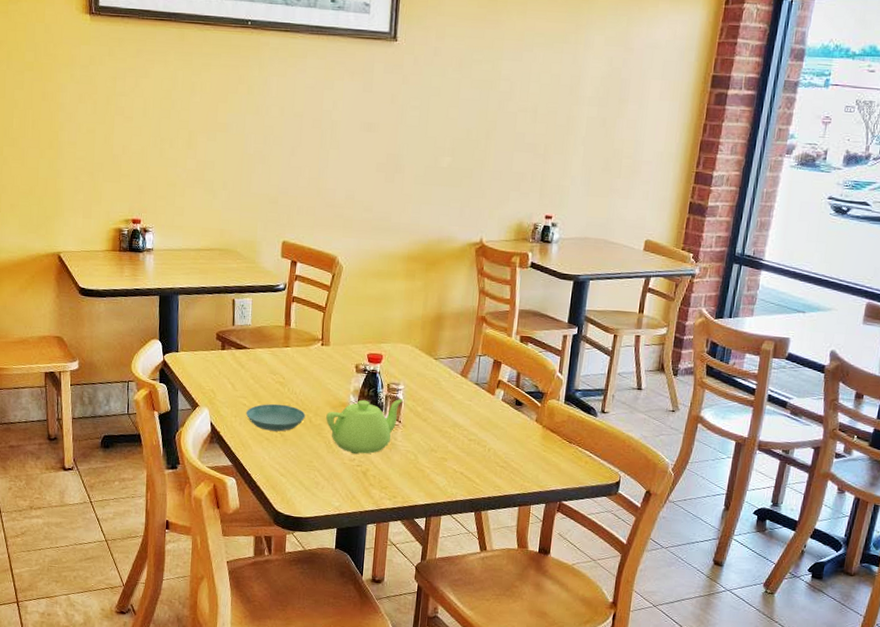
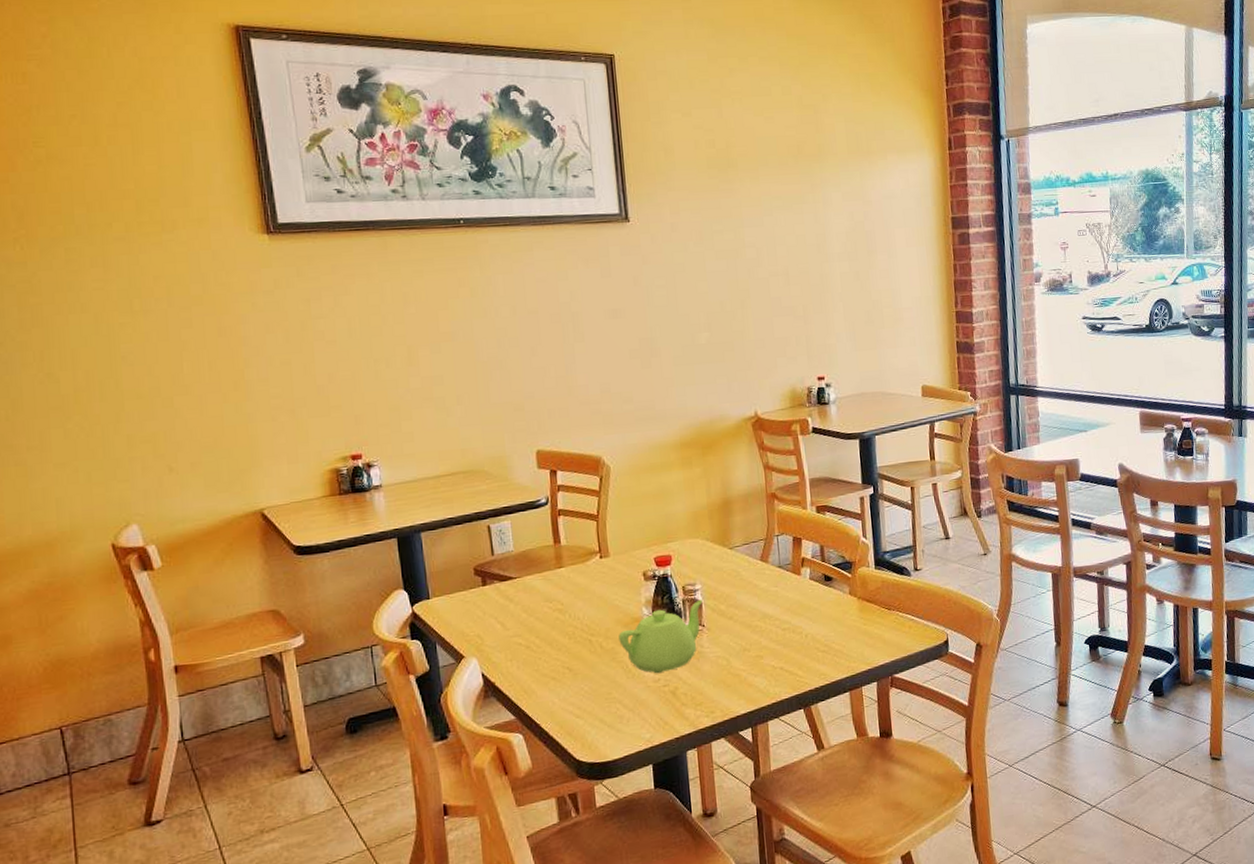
saucer: present [245,403,306,432] -> none [523,634,595,669]

